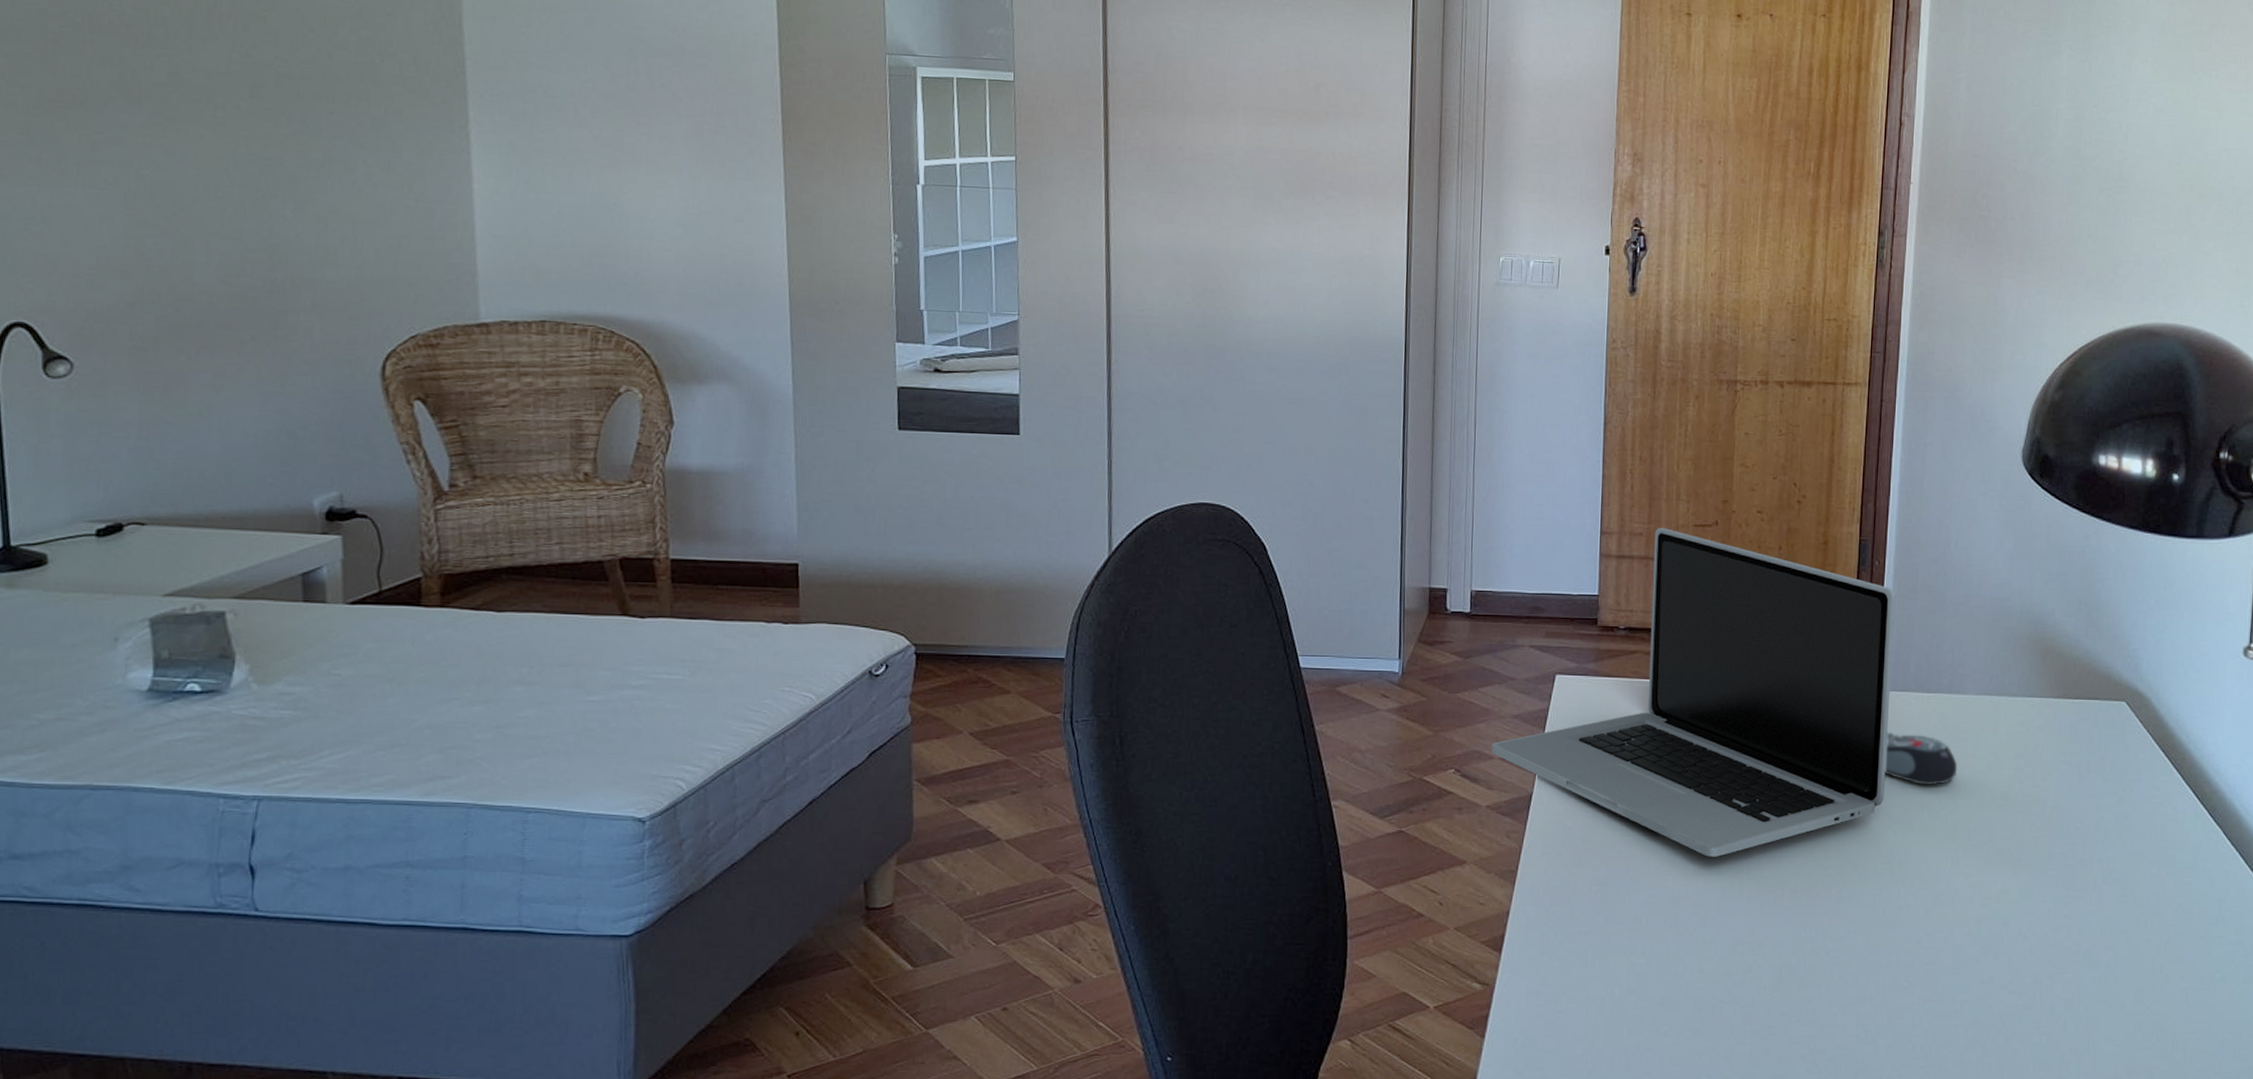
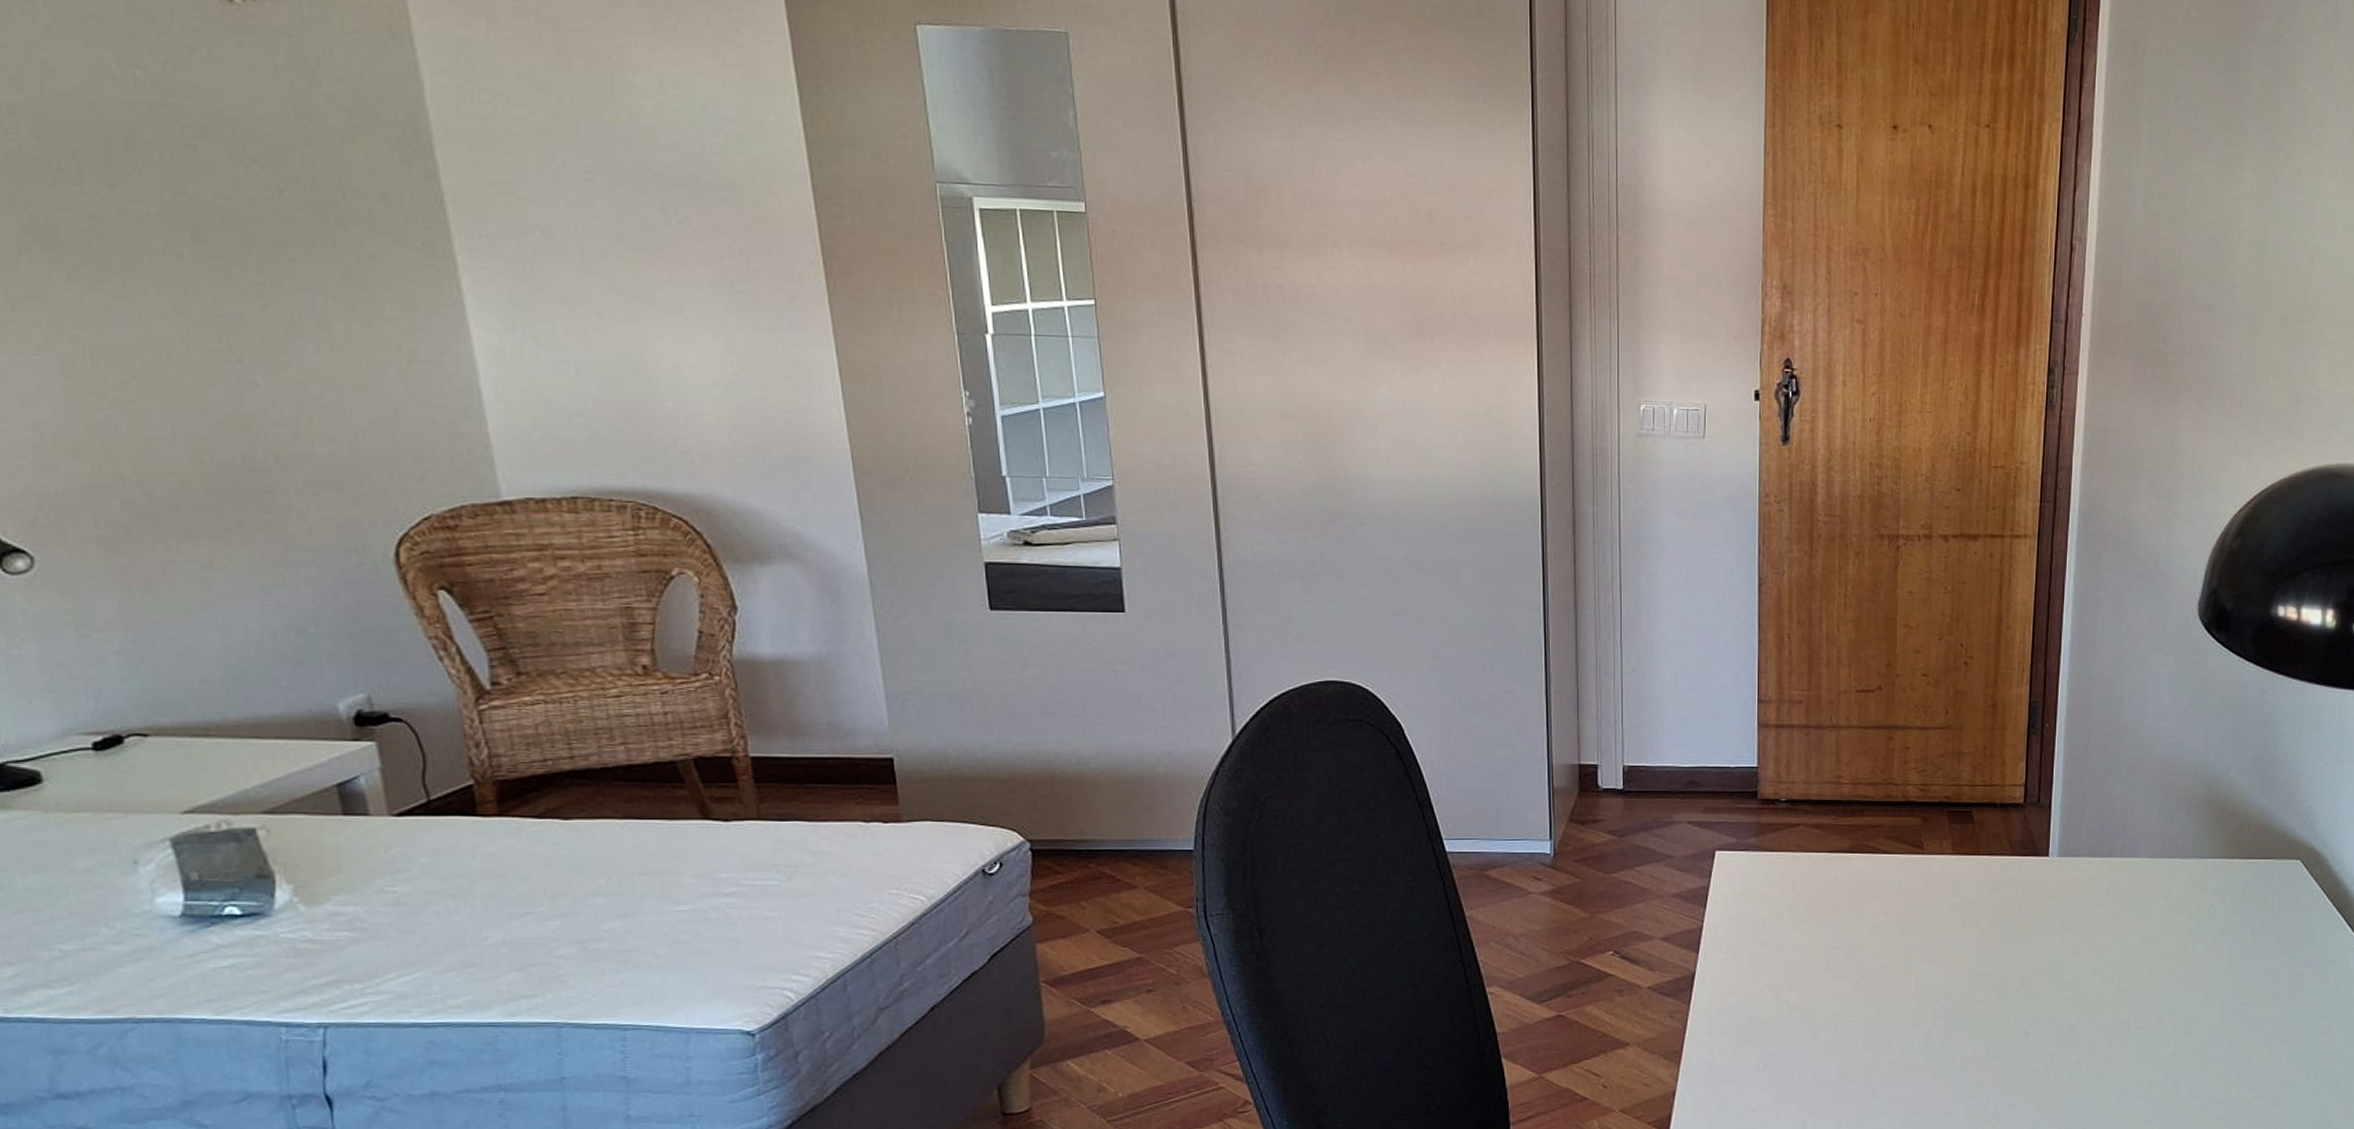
laptop: present [1492,527,1895,857] -> none [1652,693,2066,1030]
computer mouse: present [1885,733,1958,786] -> none [2056,899,2130,951]

